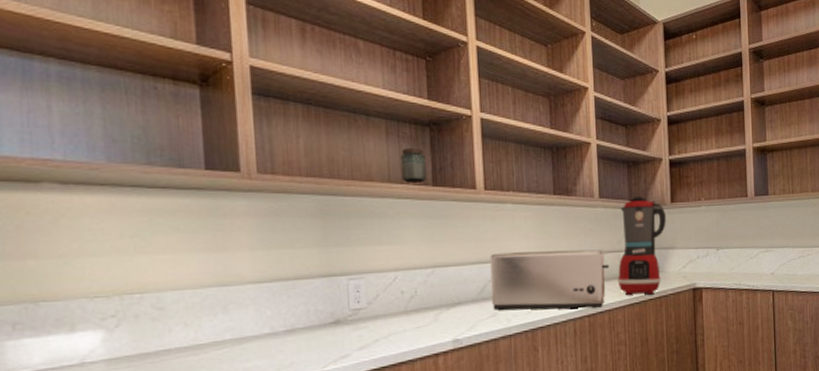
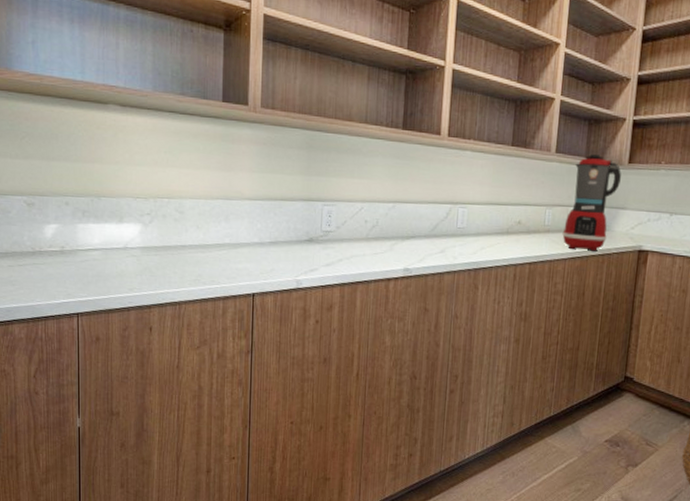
peanut butter: present [400,147,426,183] -> none [377,92,399,126]
toaster: present [490,249,610,310] -> none [442,195,557,258]

